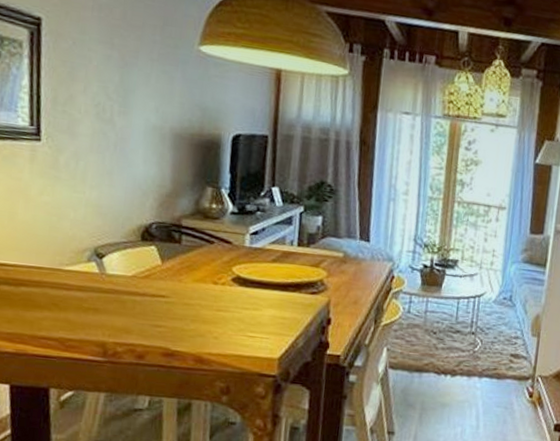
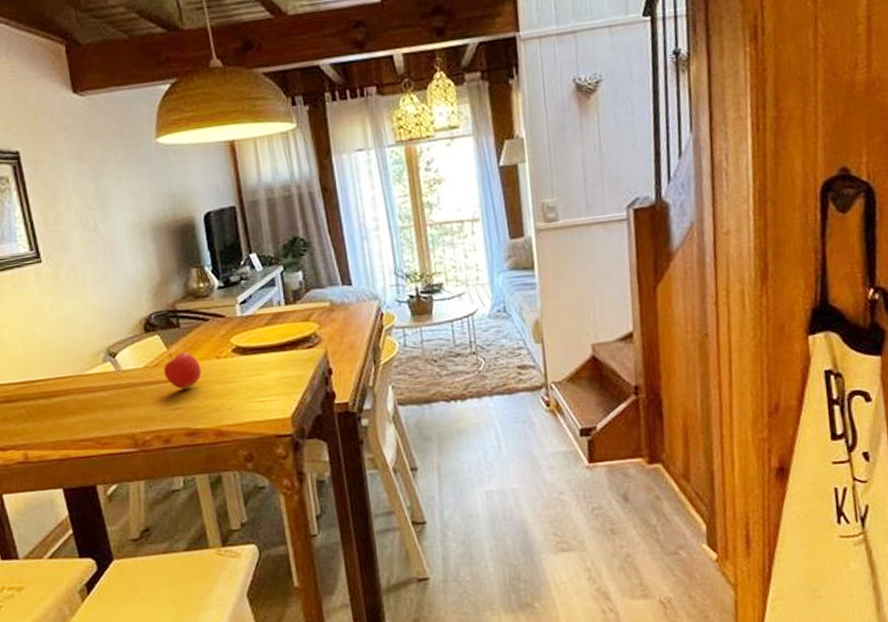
fruit: none [153,267,195,308] -> present [164,352,202,389]

